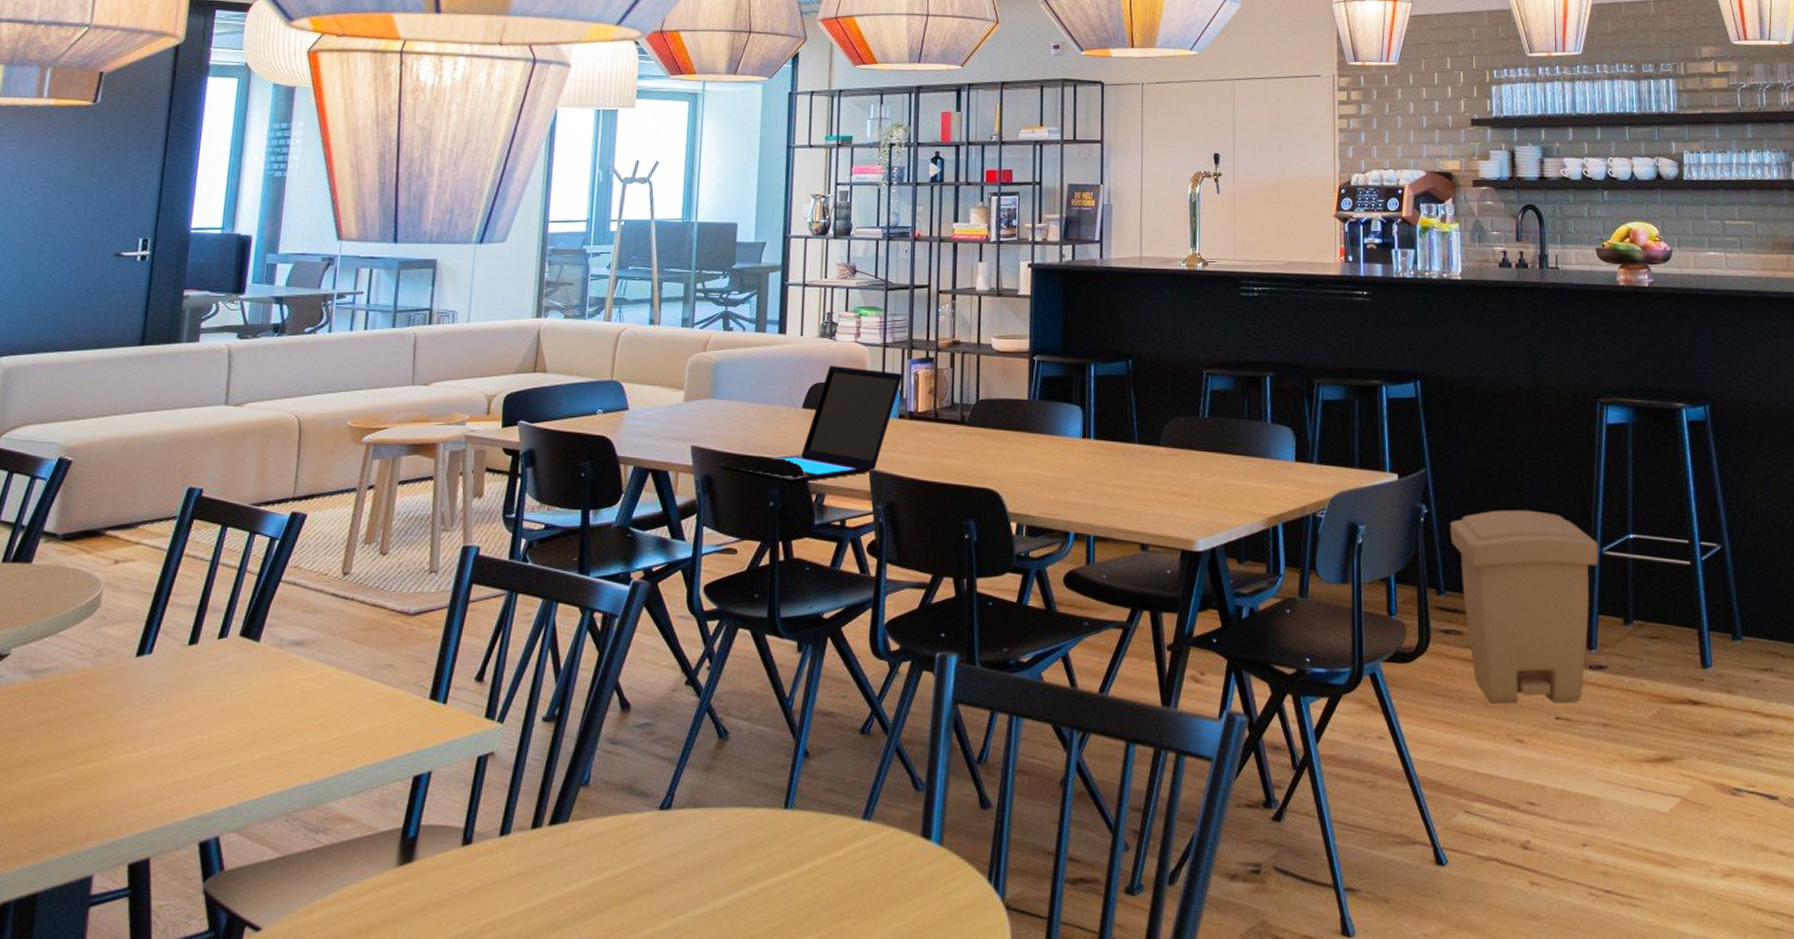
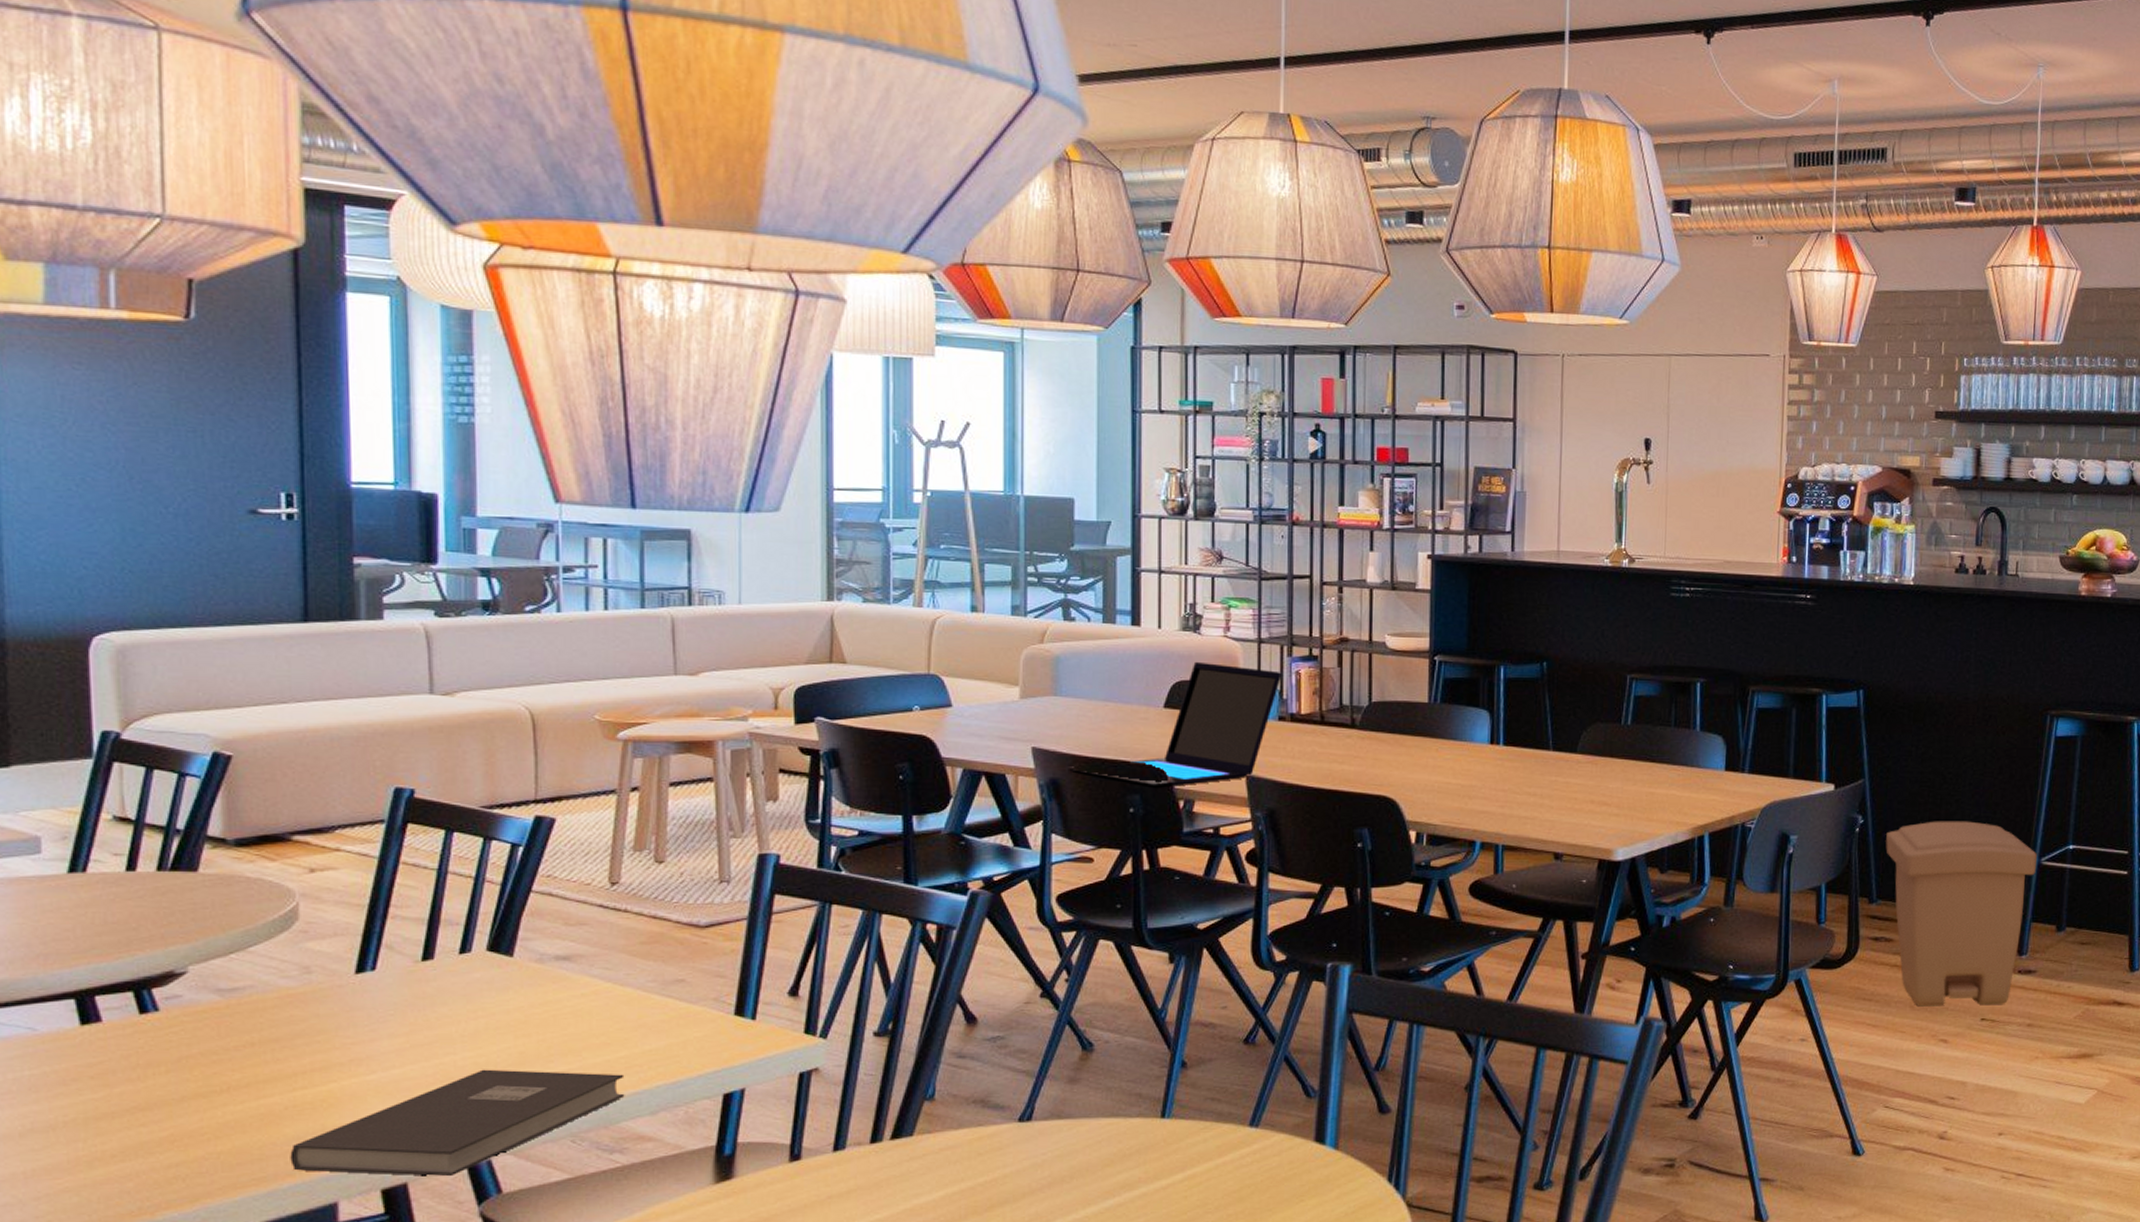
book: none [61,748,335,853] -> present [290,1069,625,1177]

